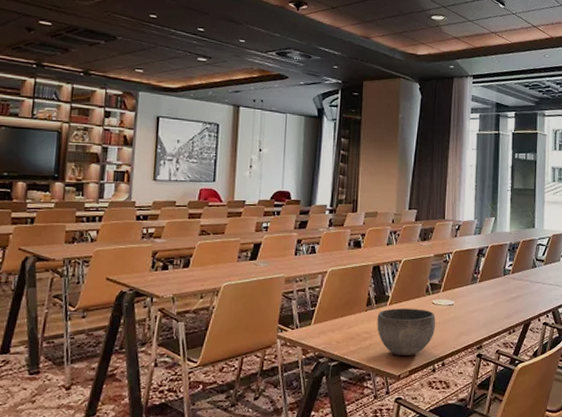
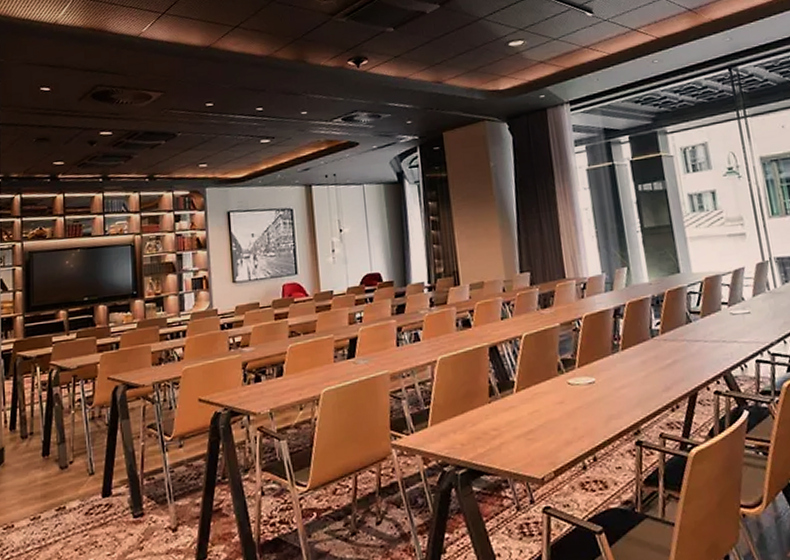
bowl: present [377,308,436,355] -> none [504,392,578,454]

